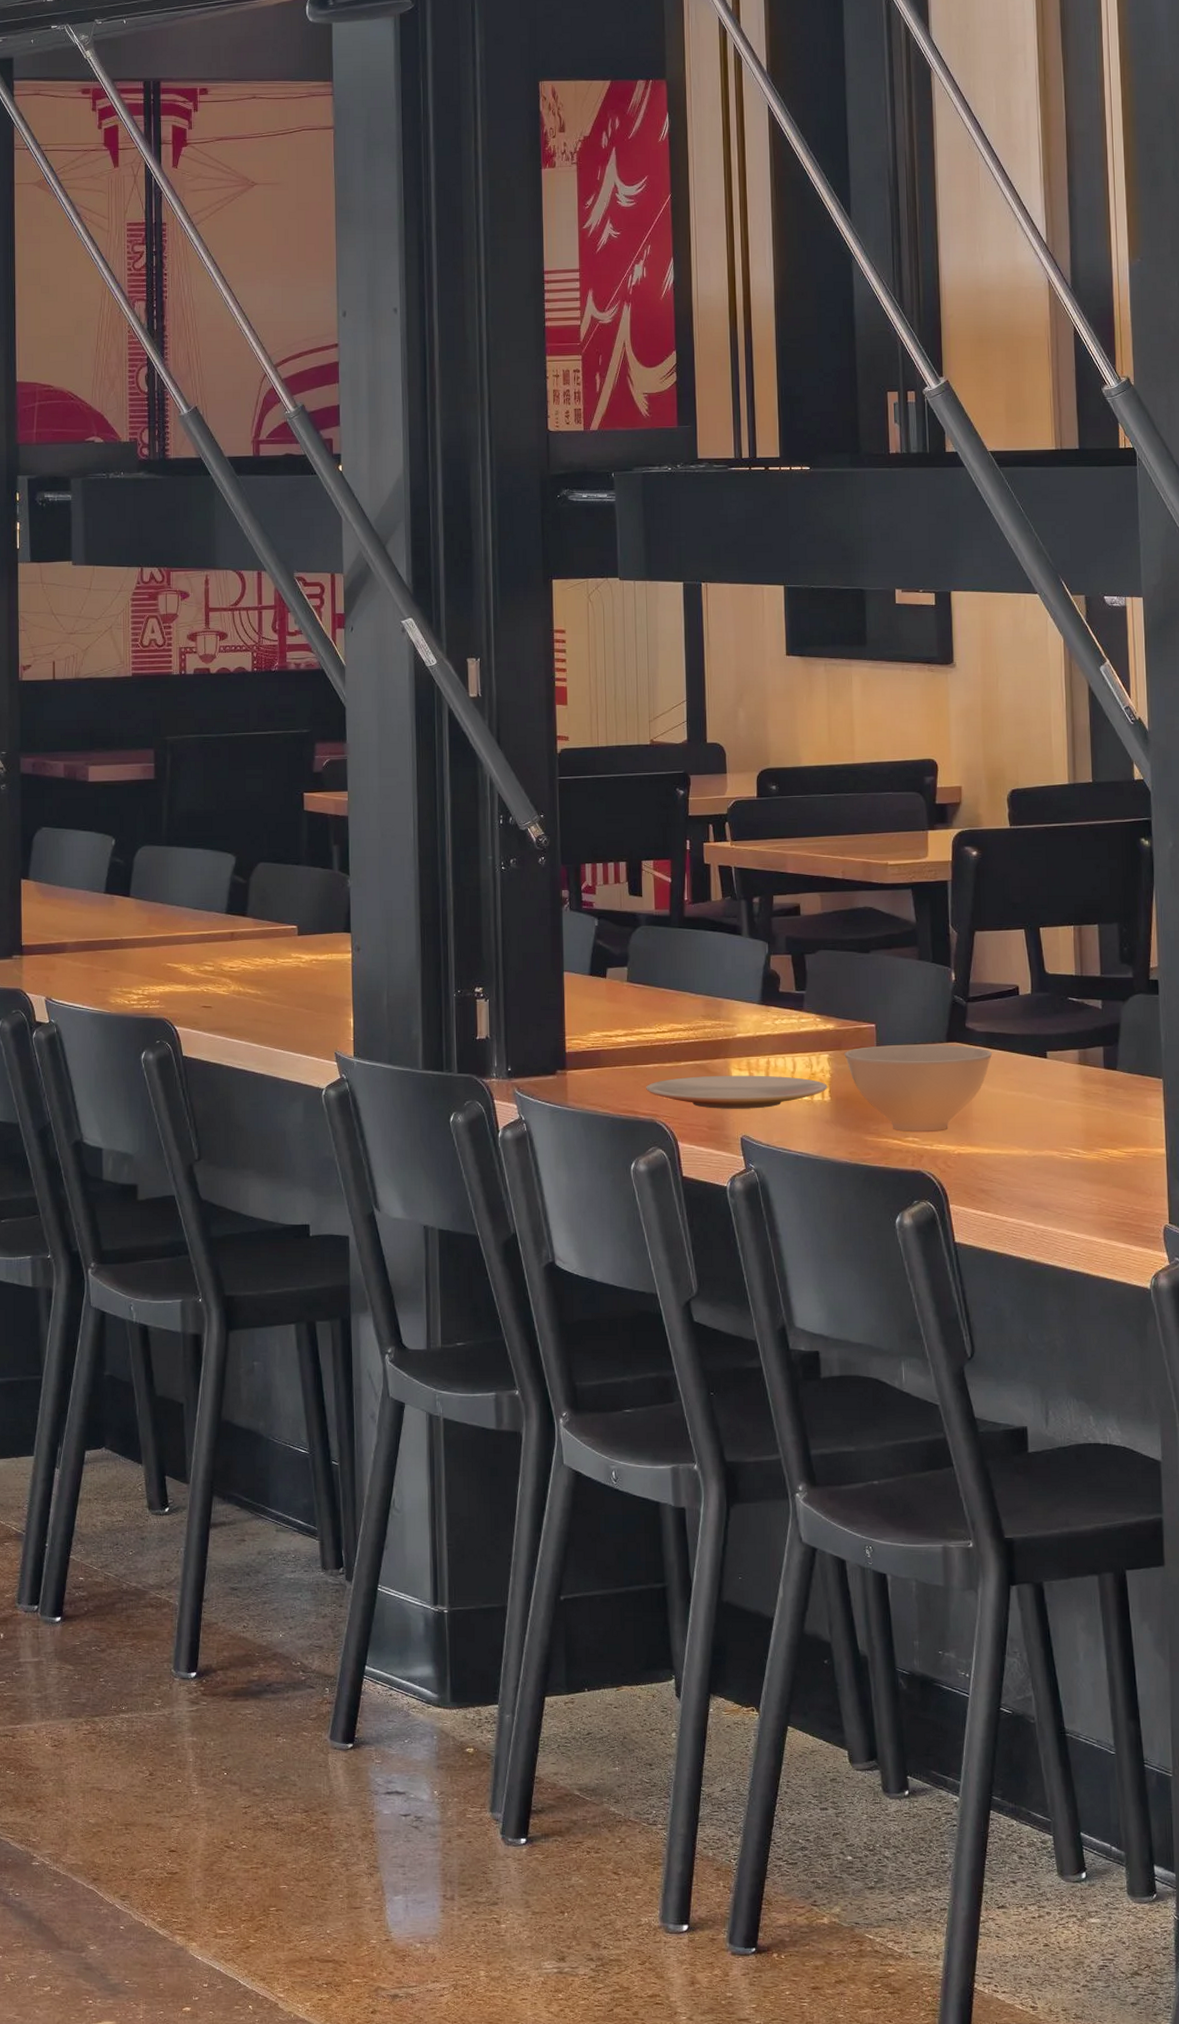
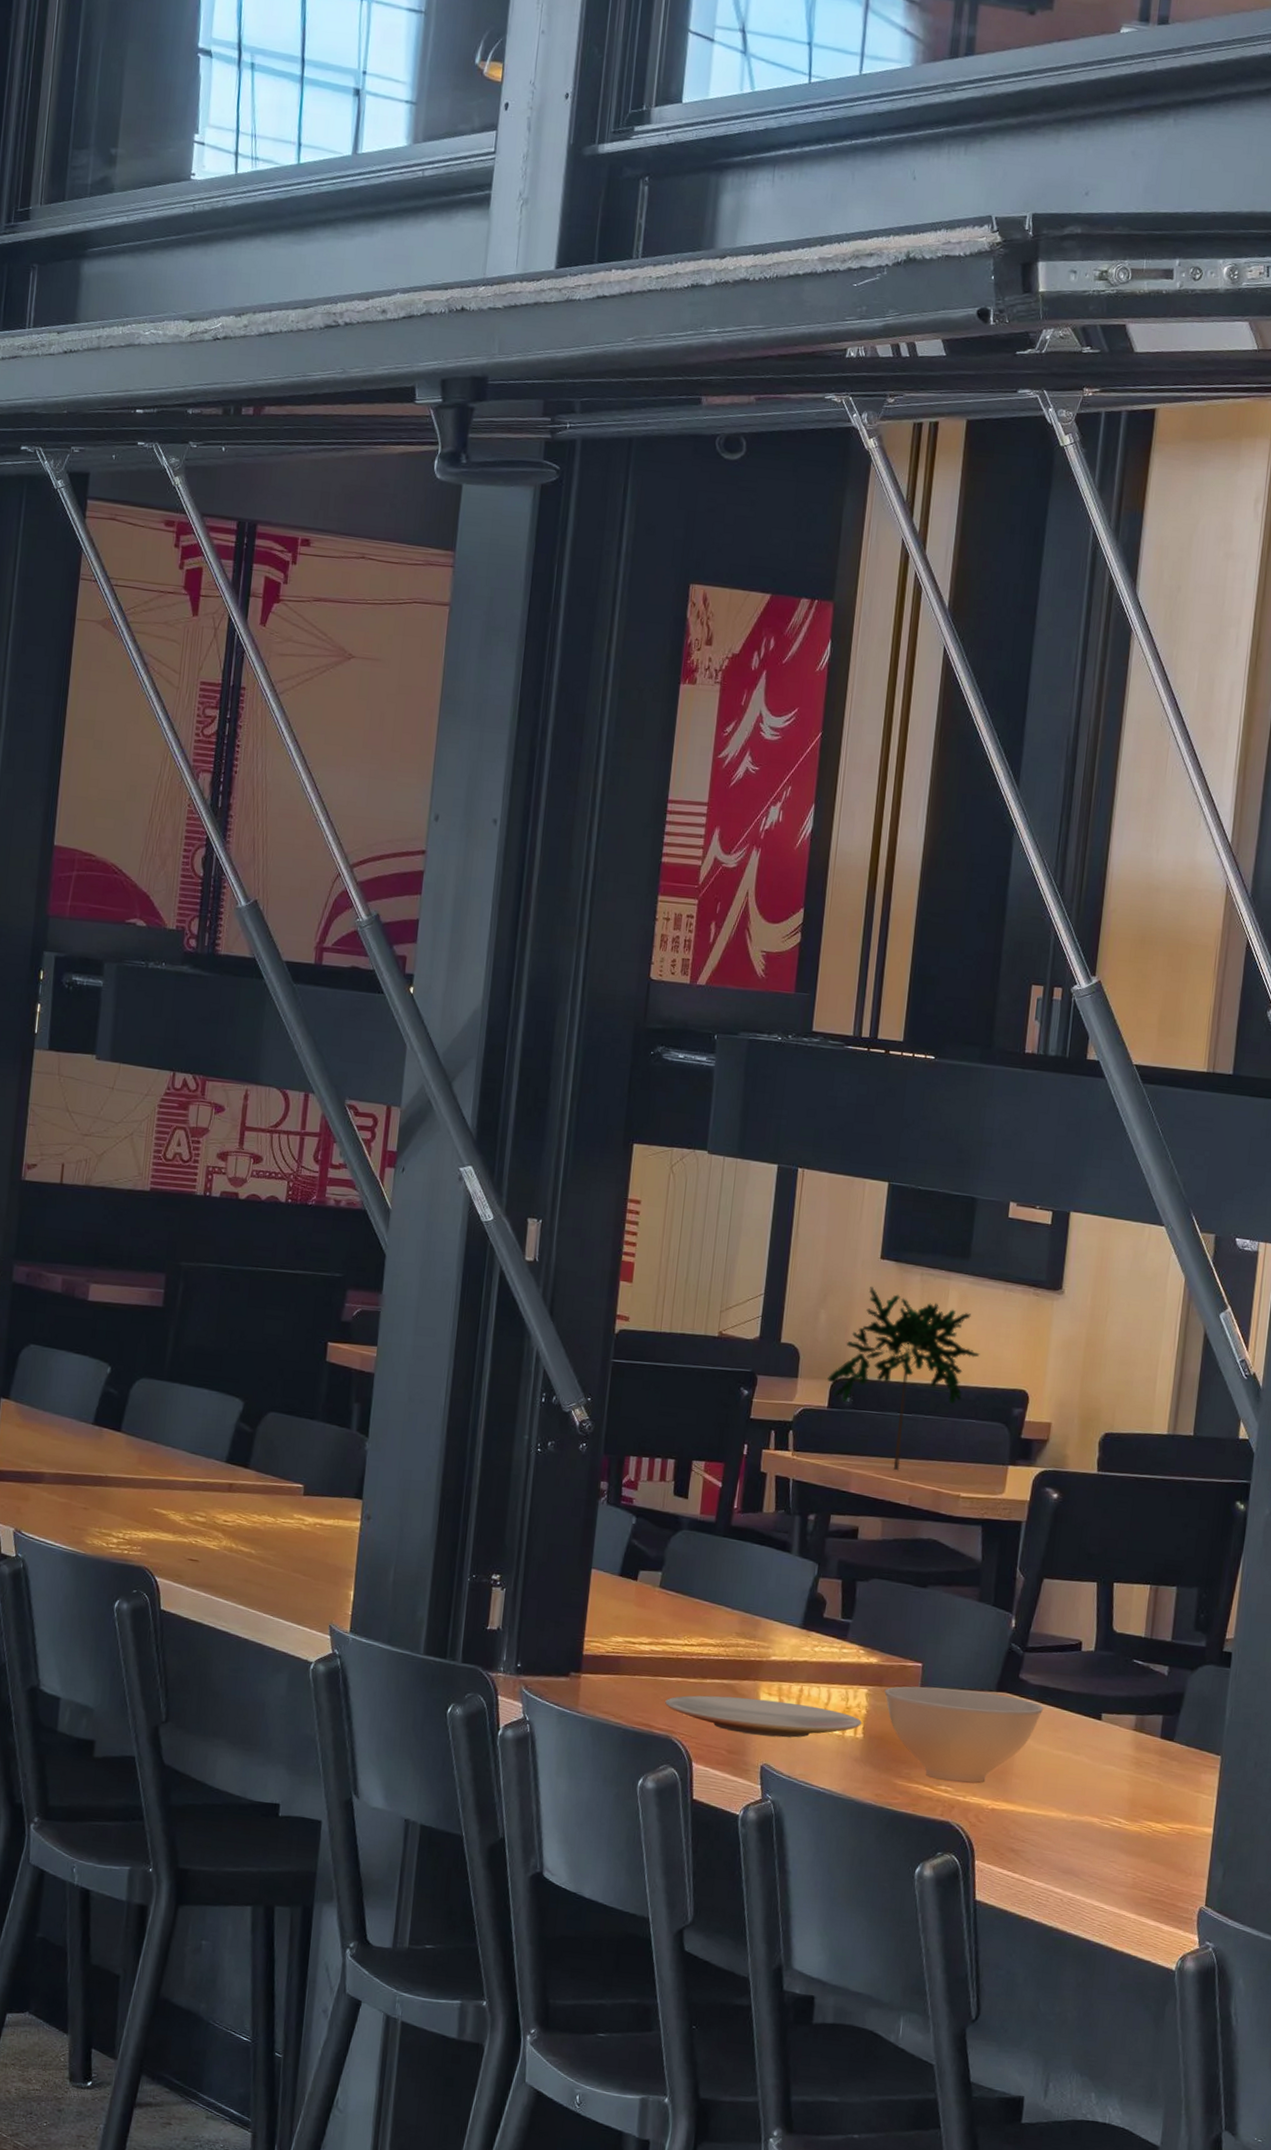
plant: none [753,681,888,847] -> present [827,1286,980,1470]

